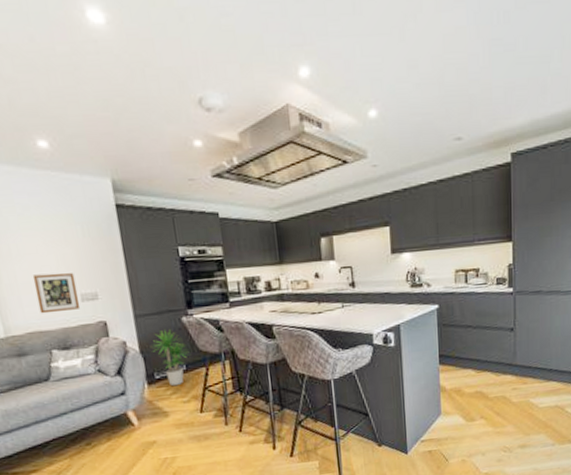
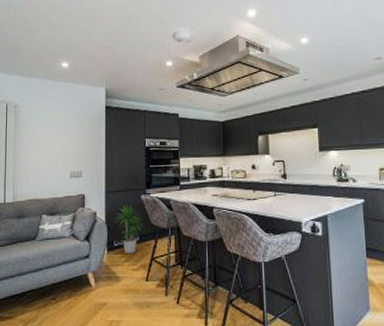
picture frame: present [32,272,81,314] -> none [40,155,69,186]

